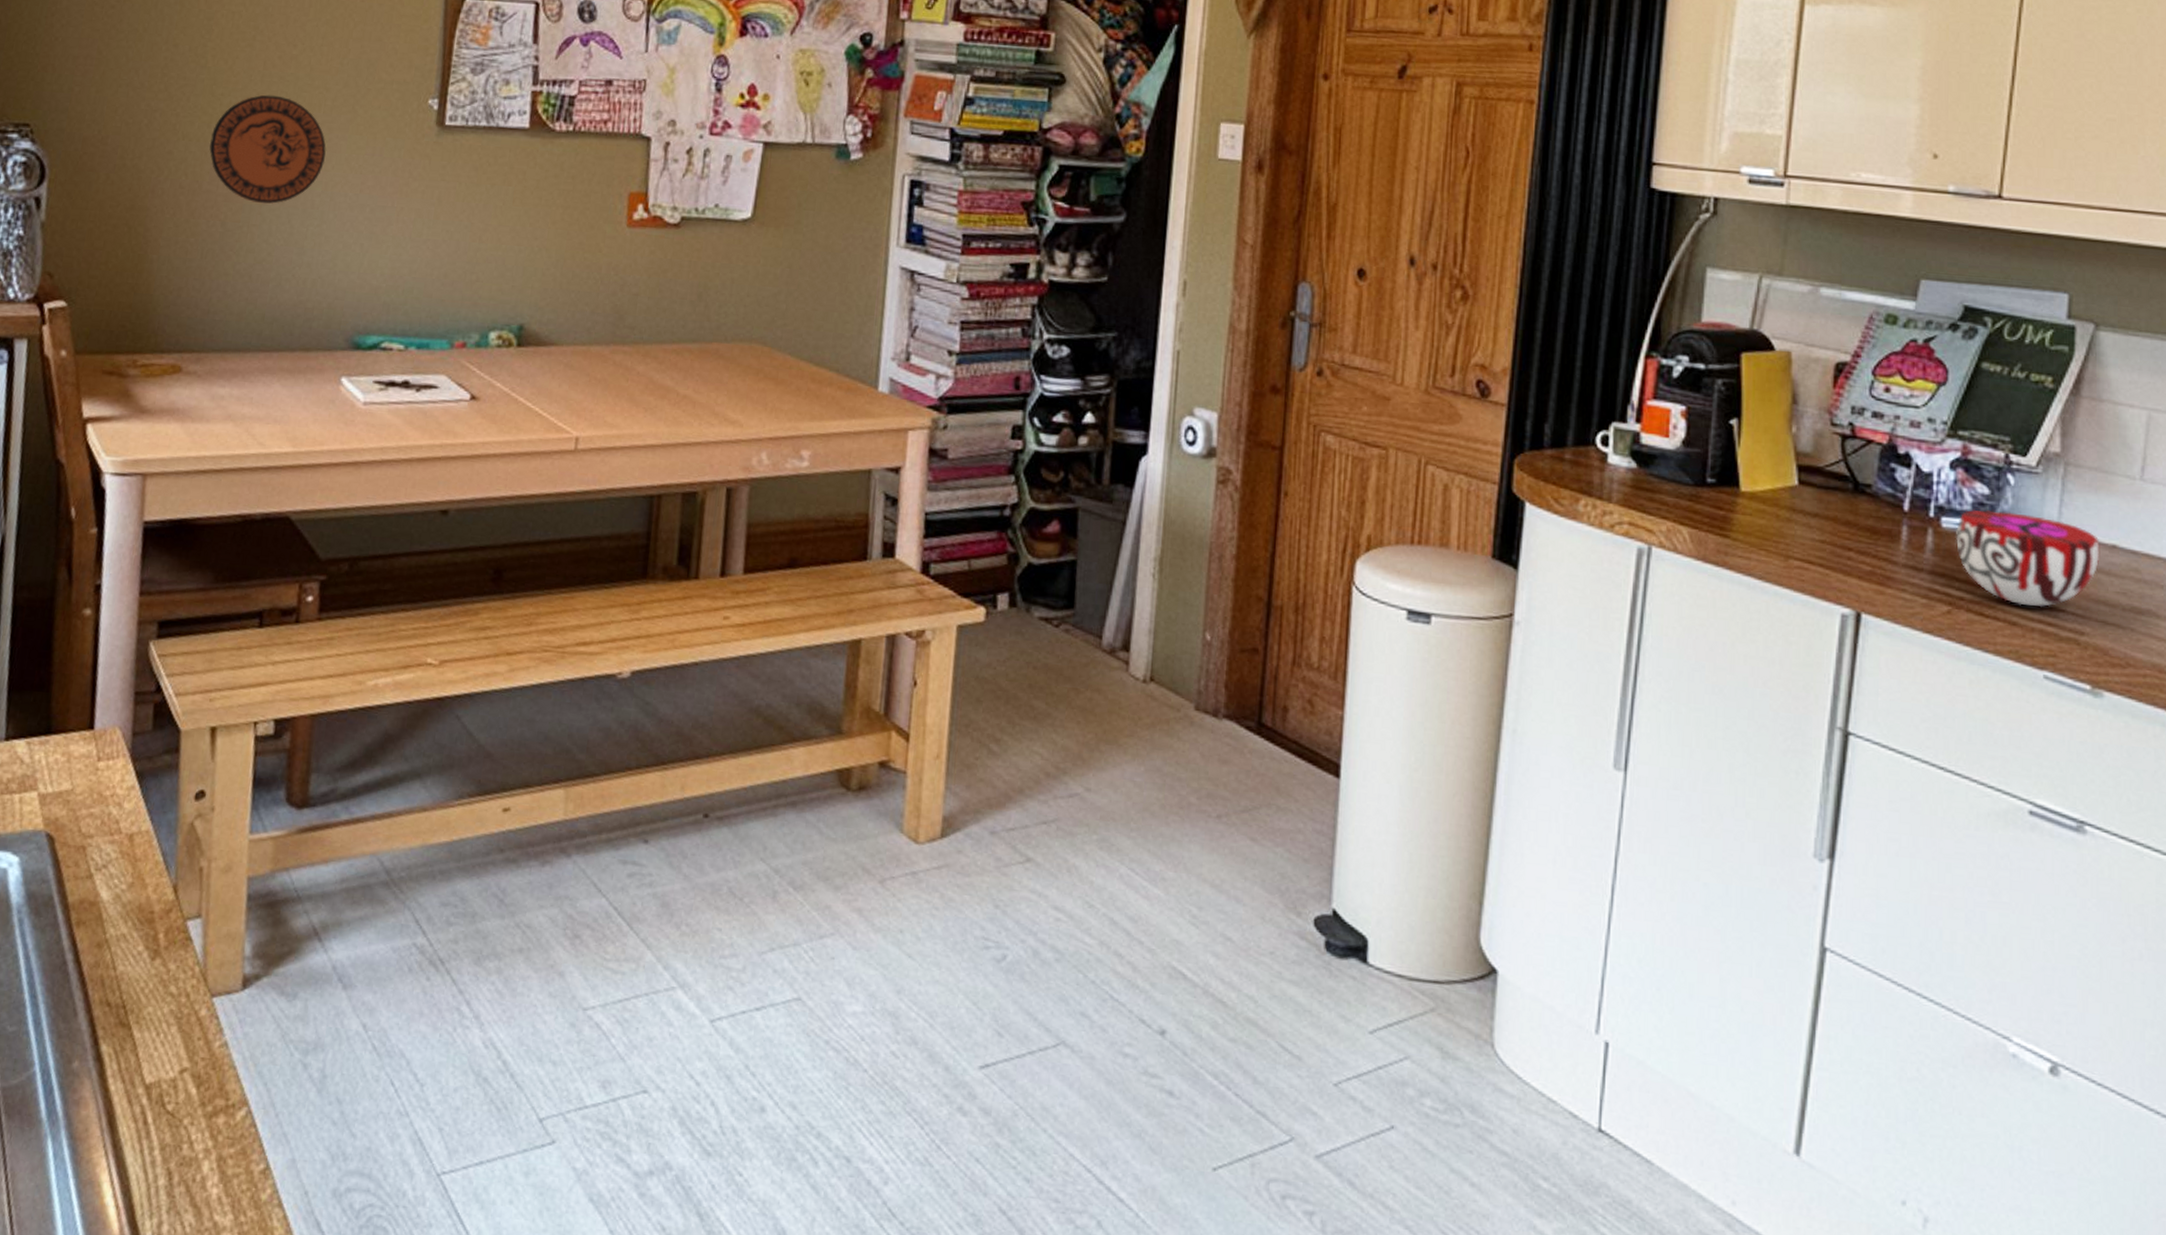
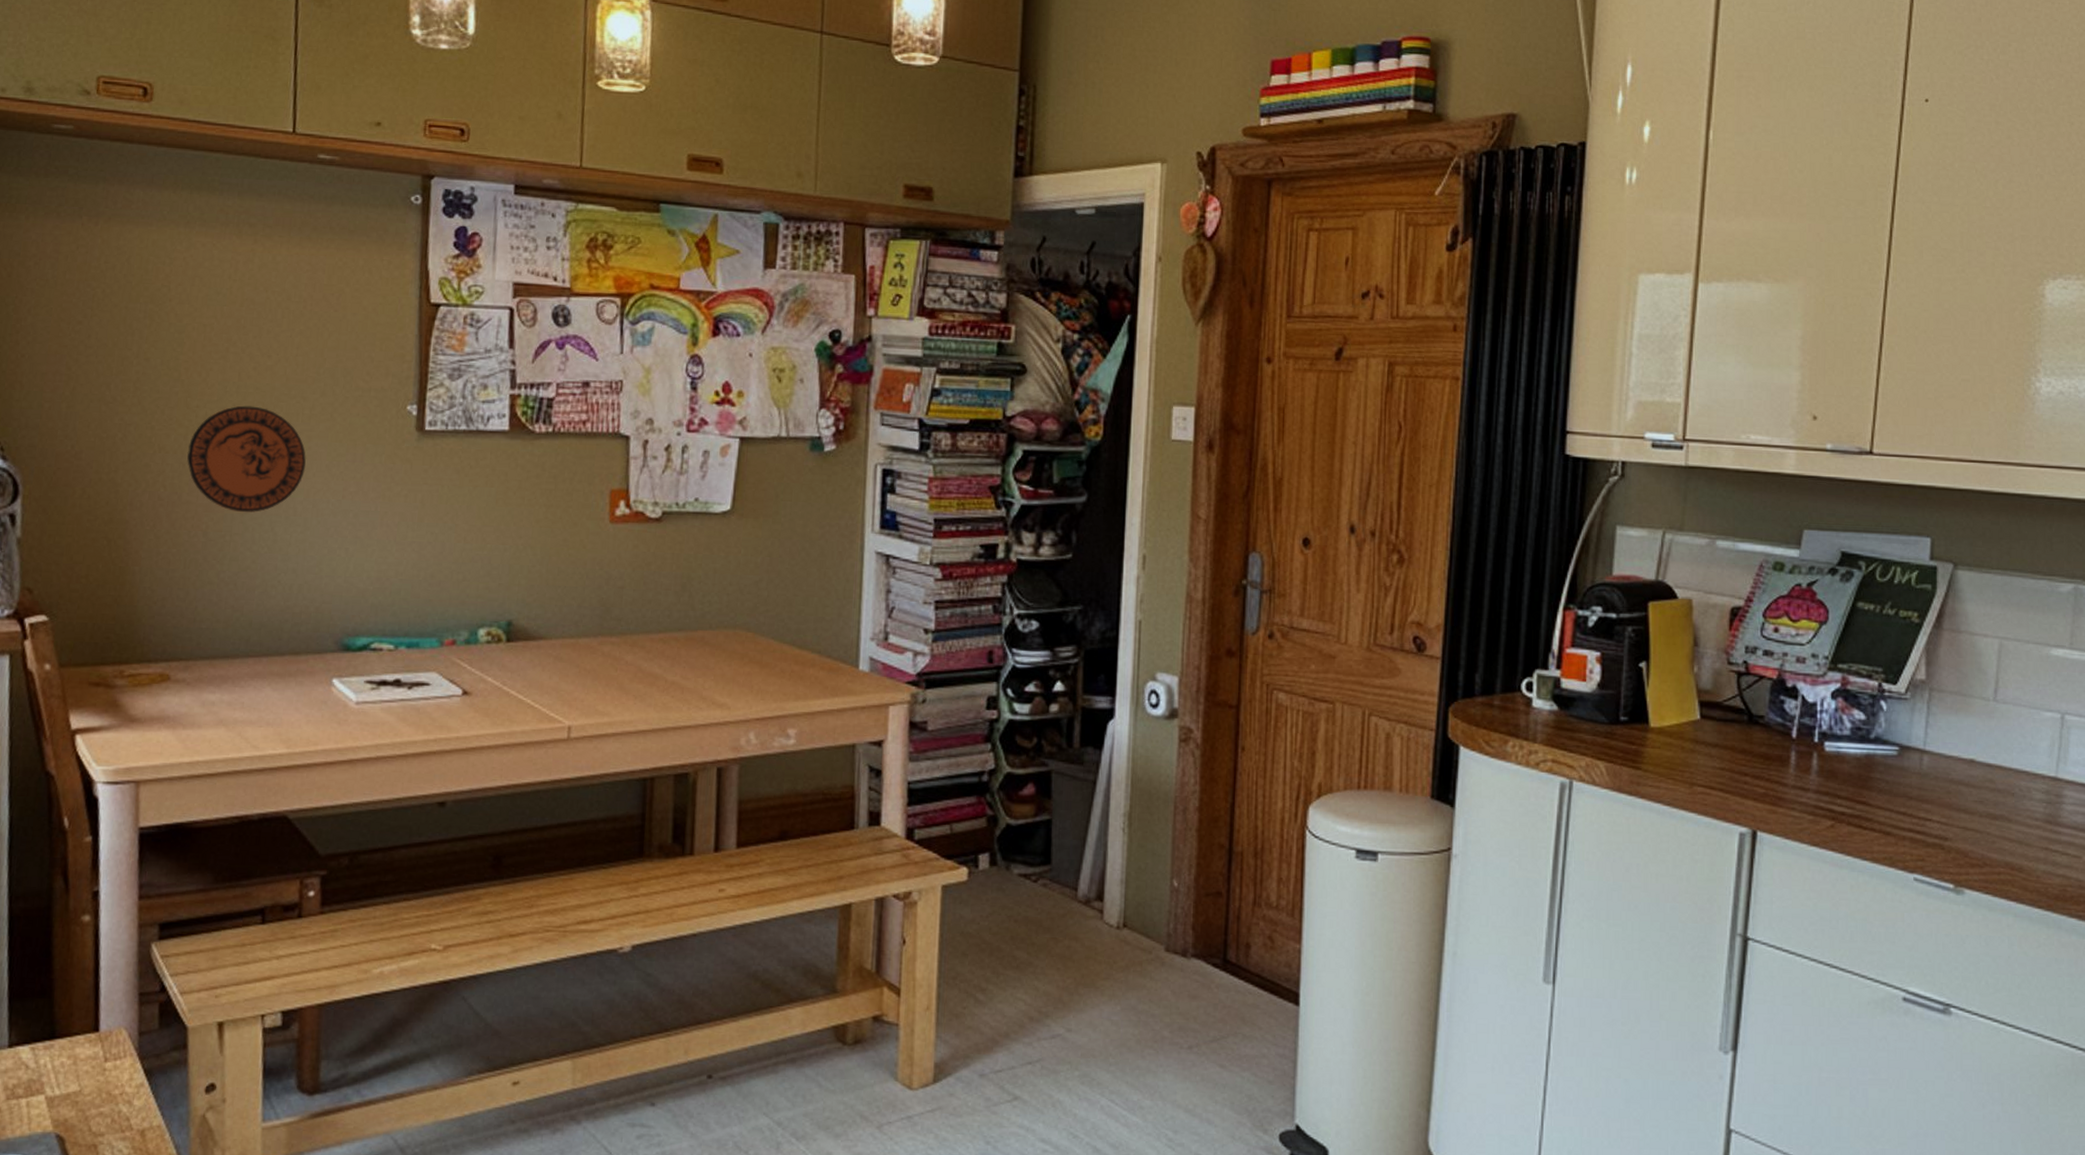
decorative bowl: present [1955,509,2100,607] -> none [1836,733,1960,817]

